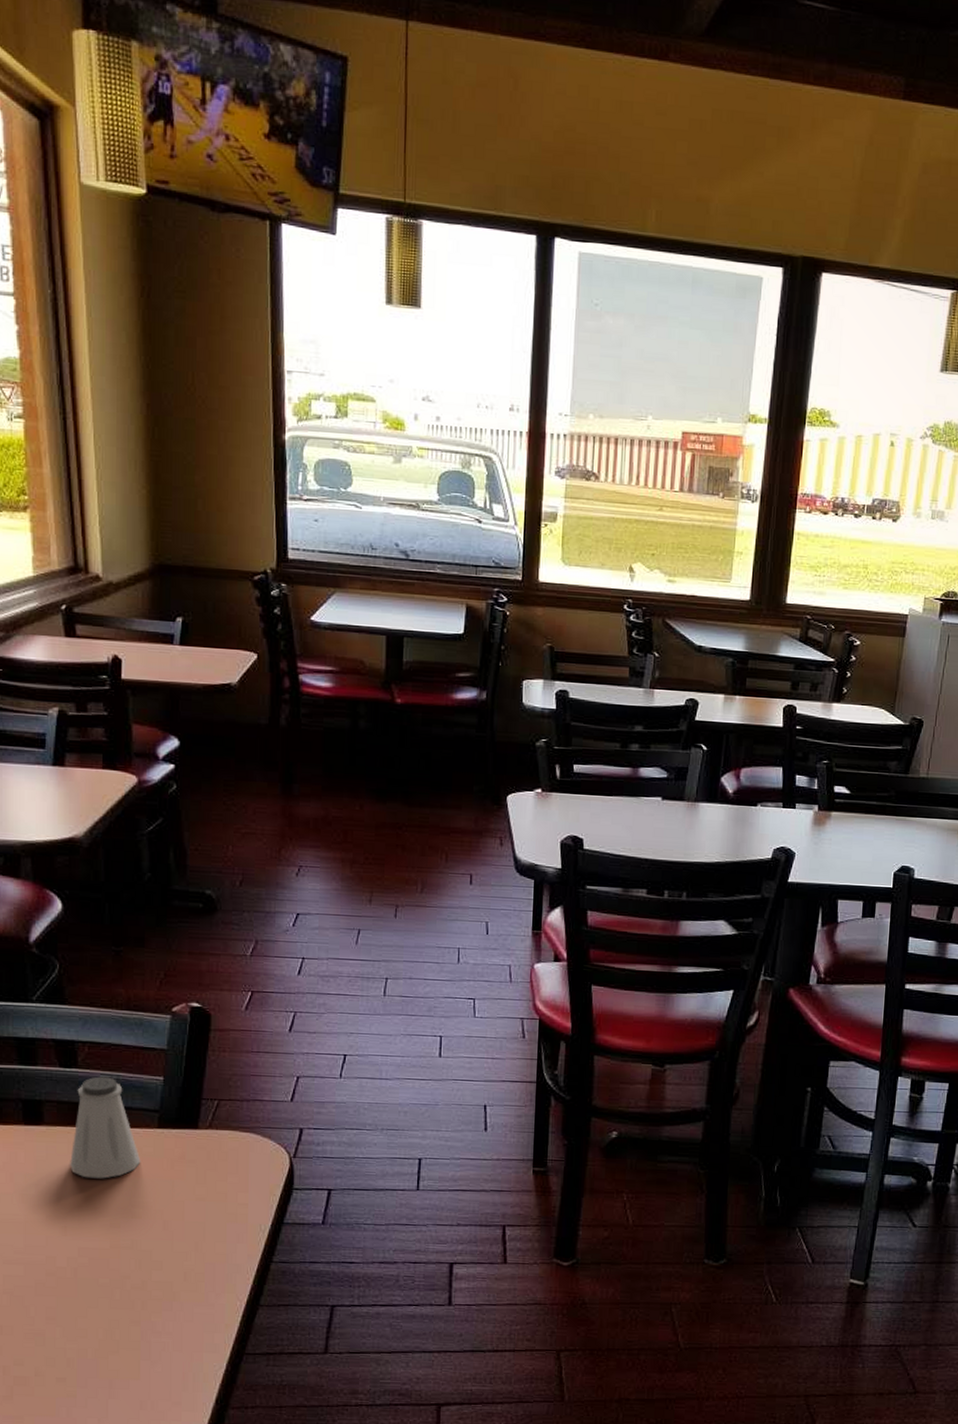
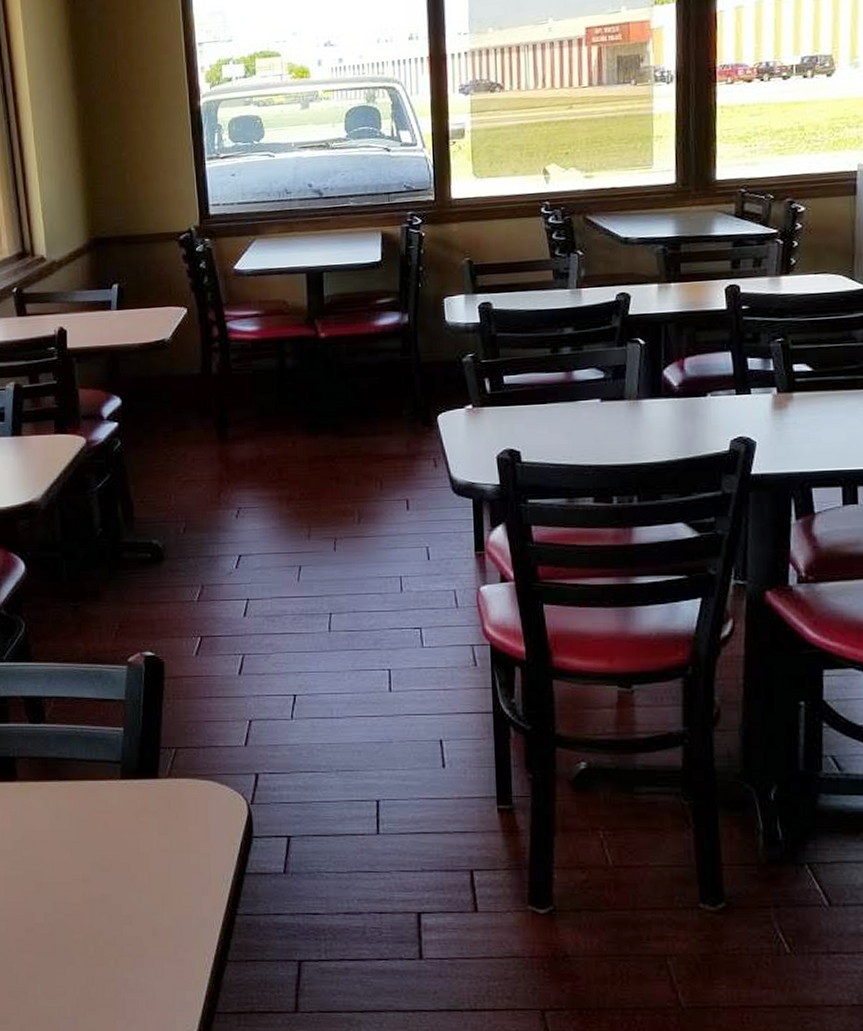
saltshaker: present [70,1076,141,1179] -> none [42,730,107,833]

